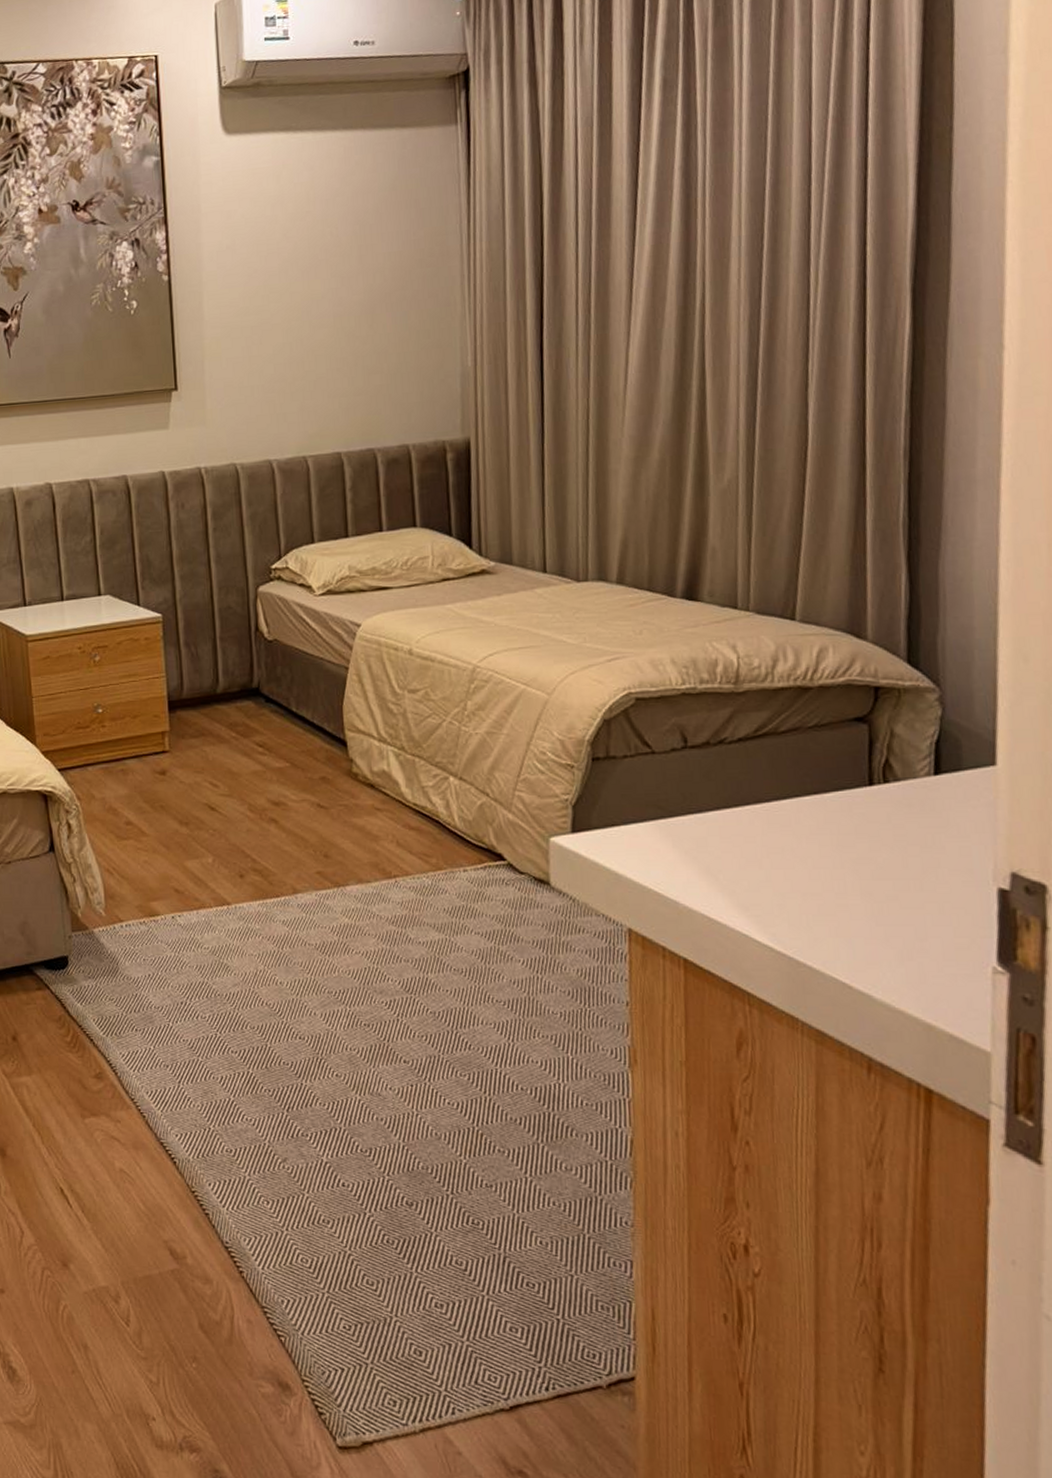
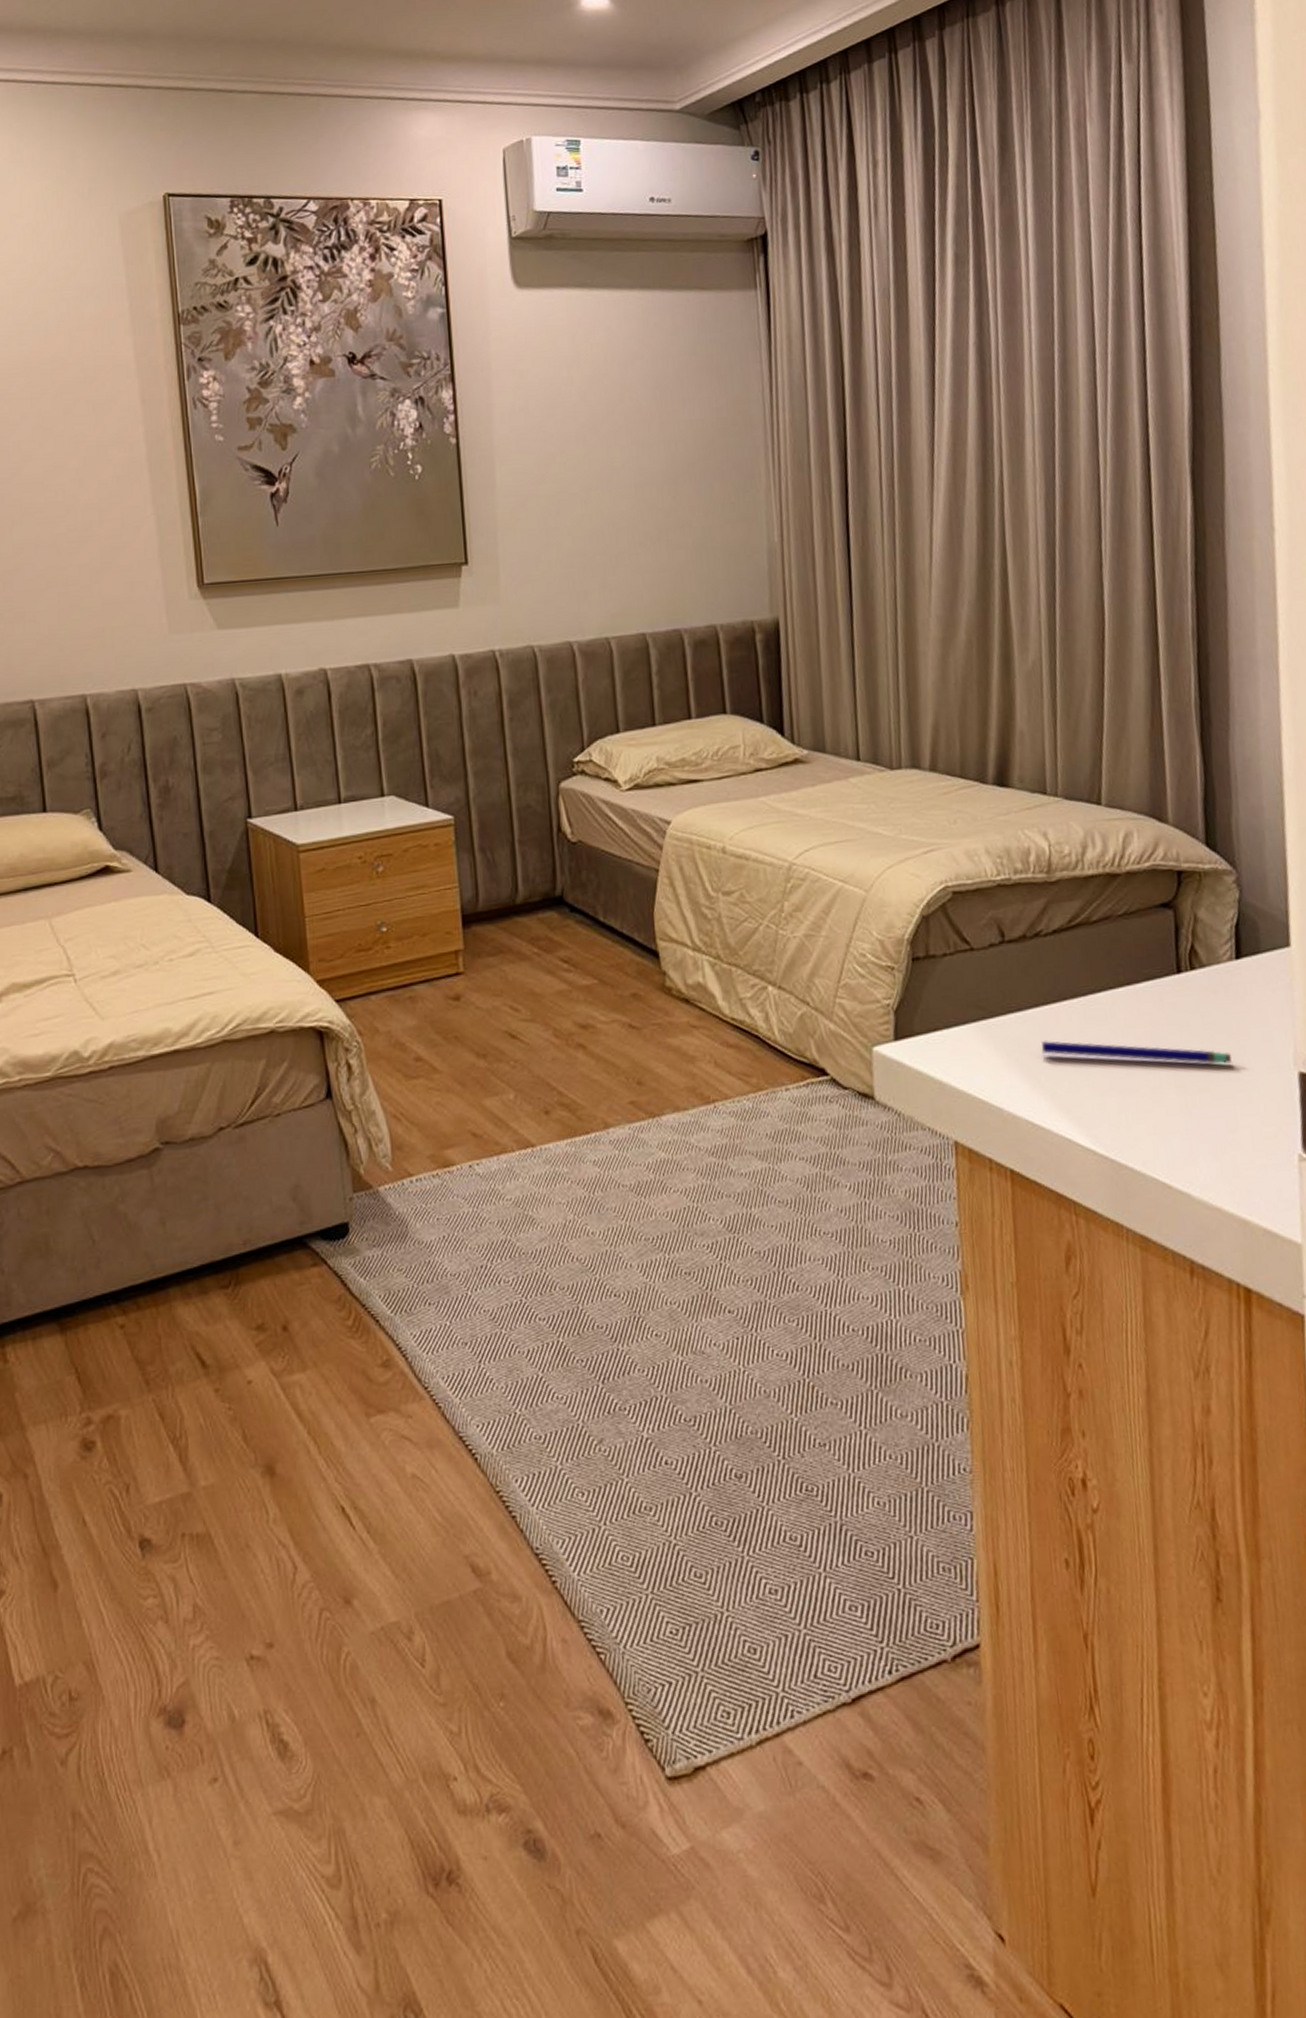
pen: none [720,841,925,875] -> present [1041,1040,1232,1064]

